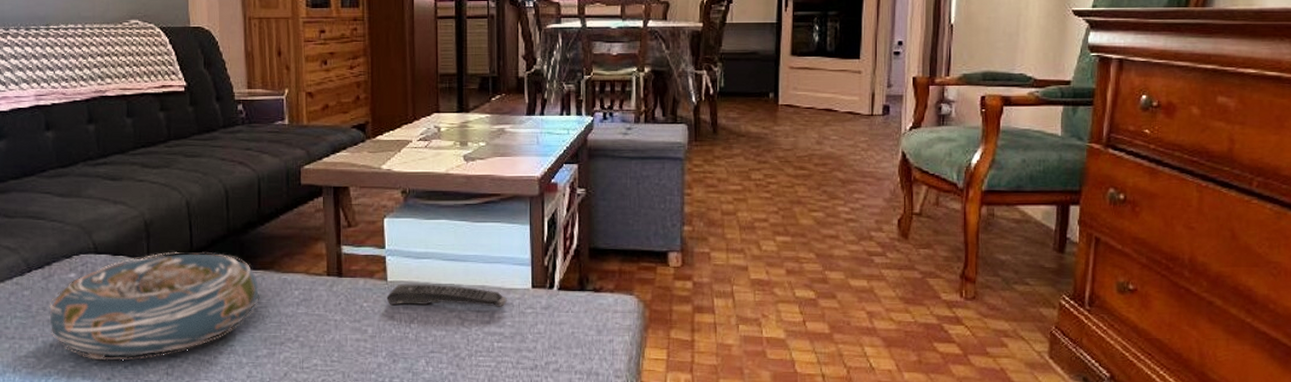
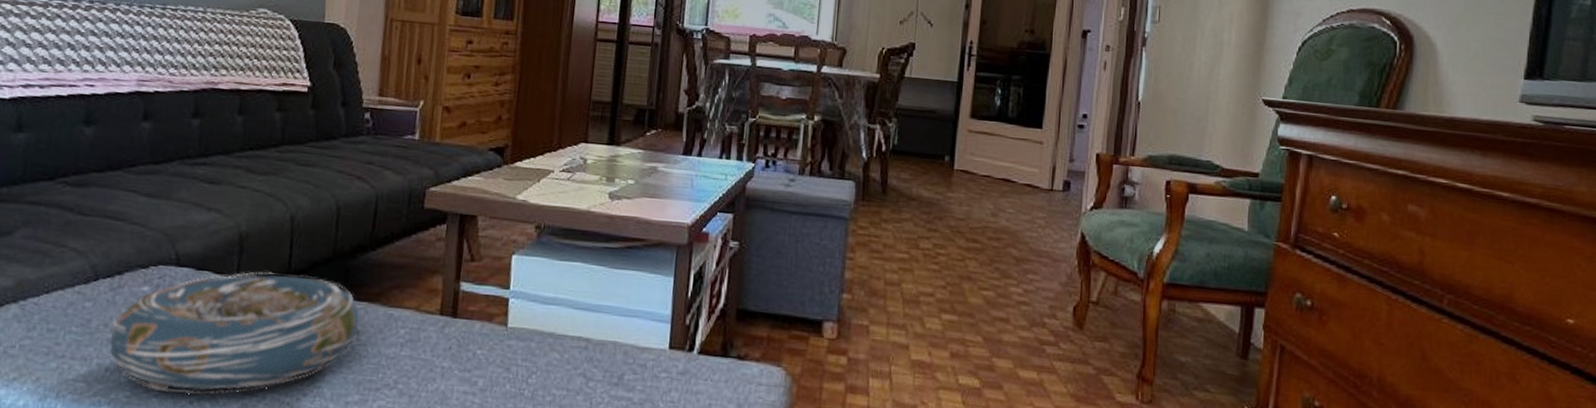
remote control: present [386,284,507,307] -> none [504,331,640,368]

